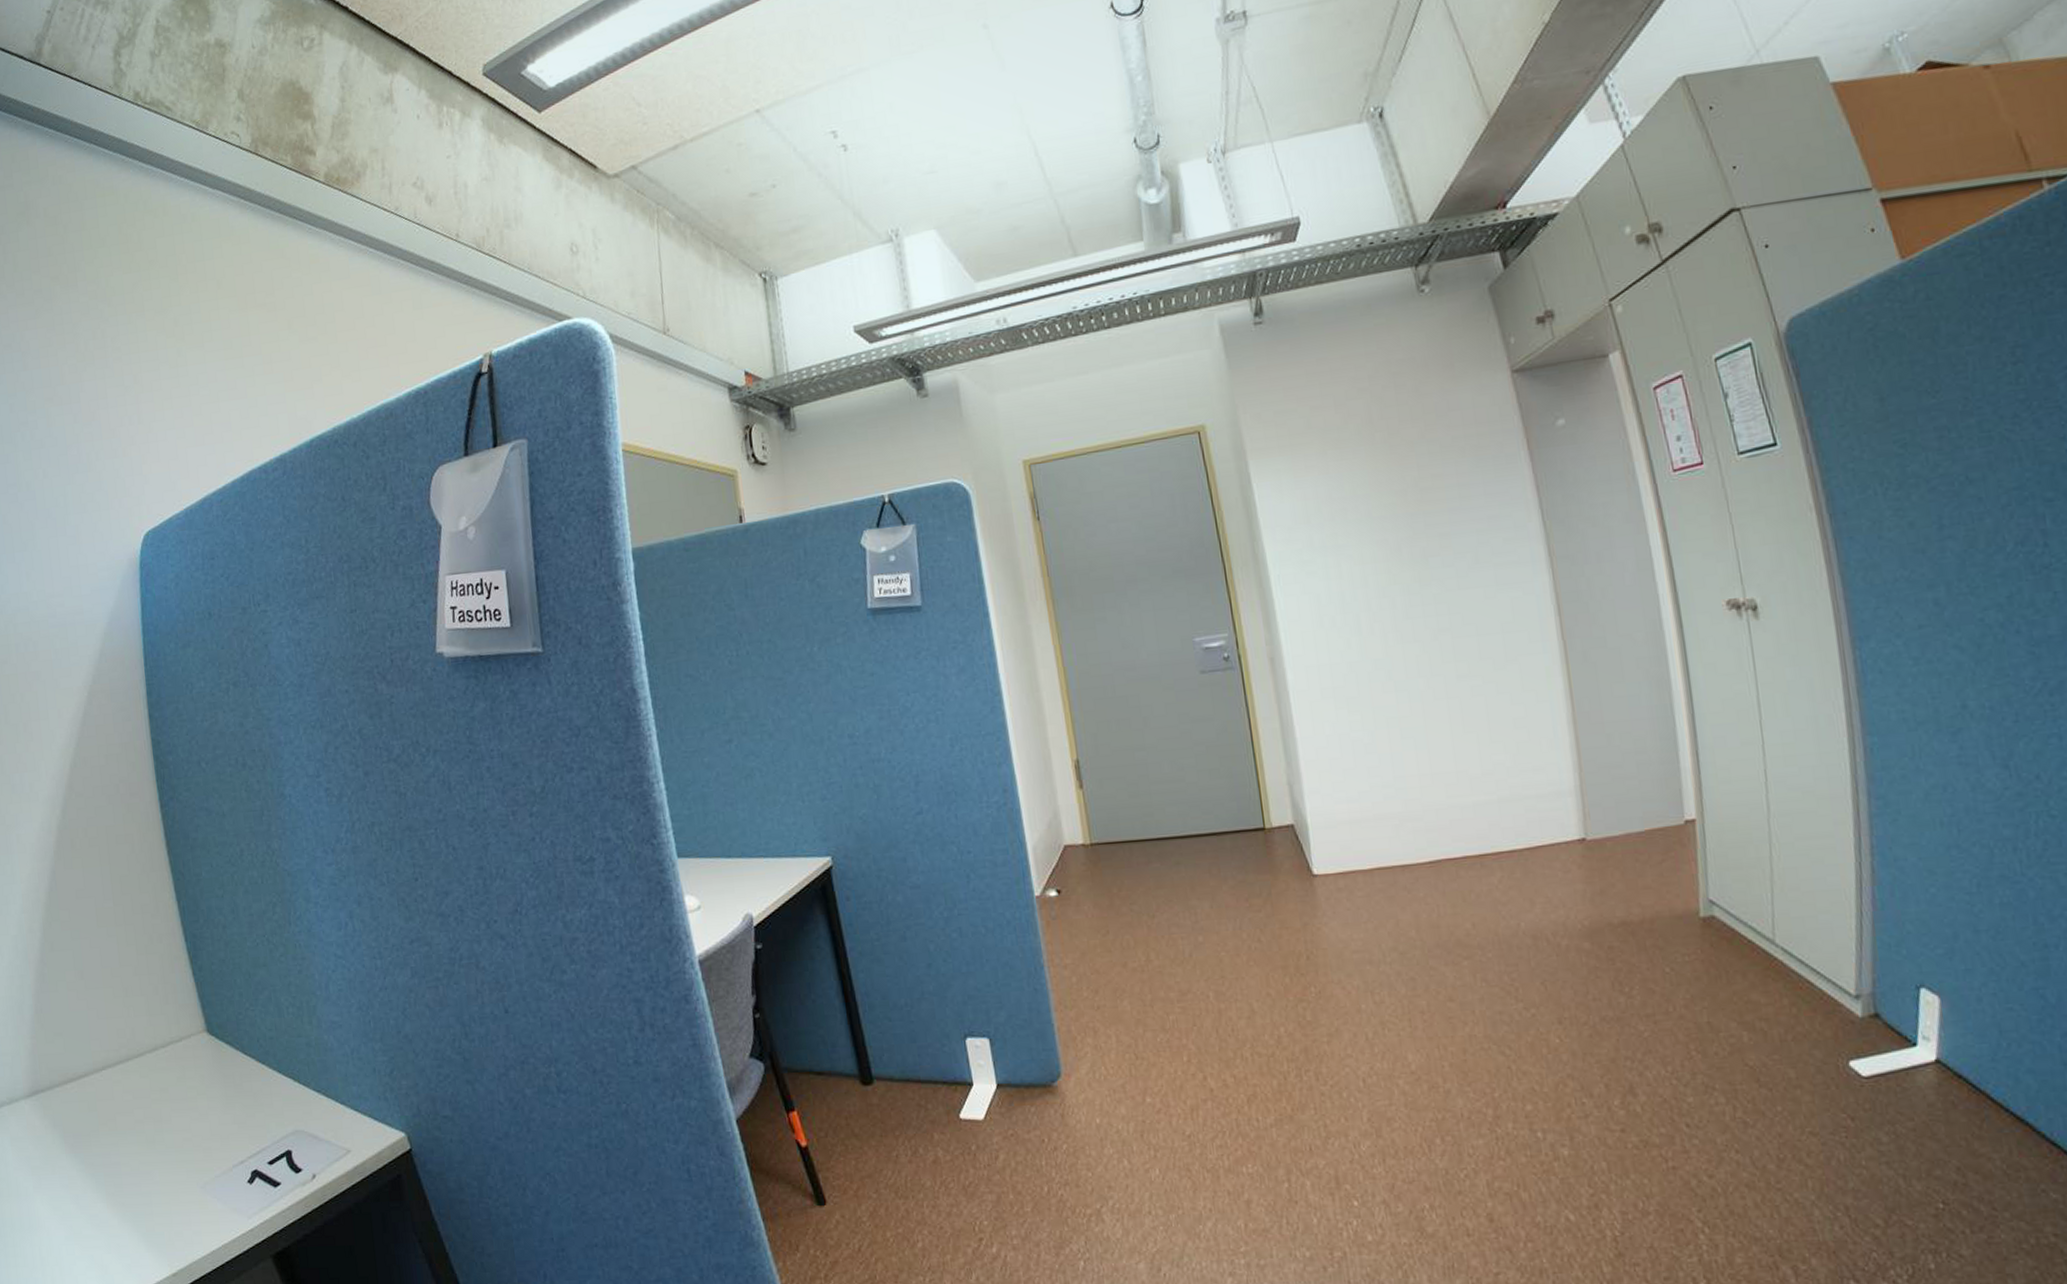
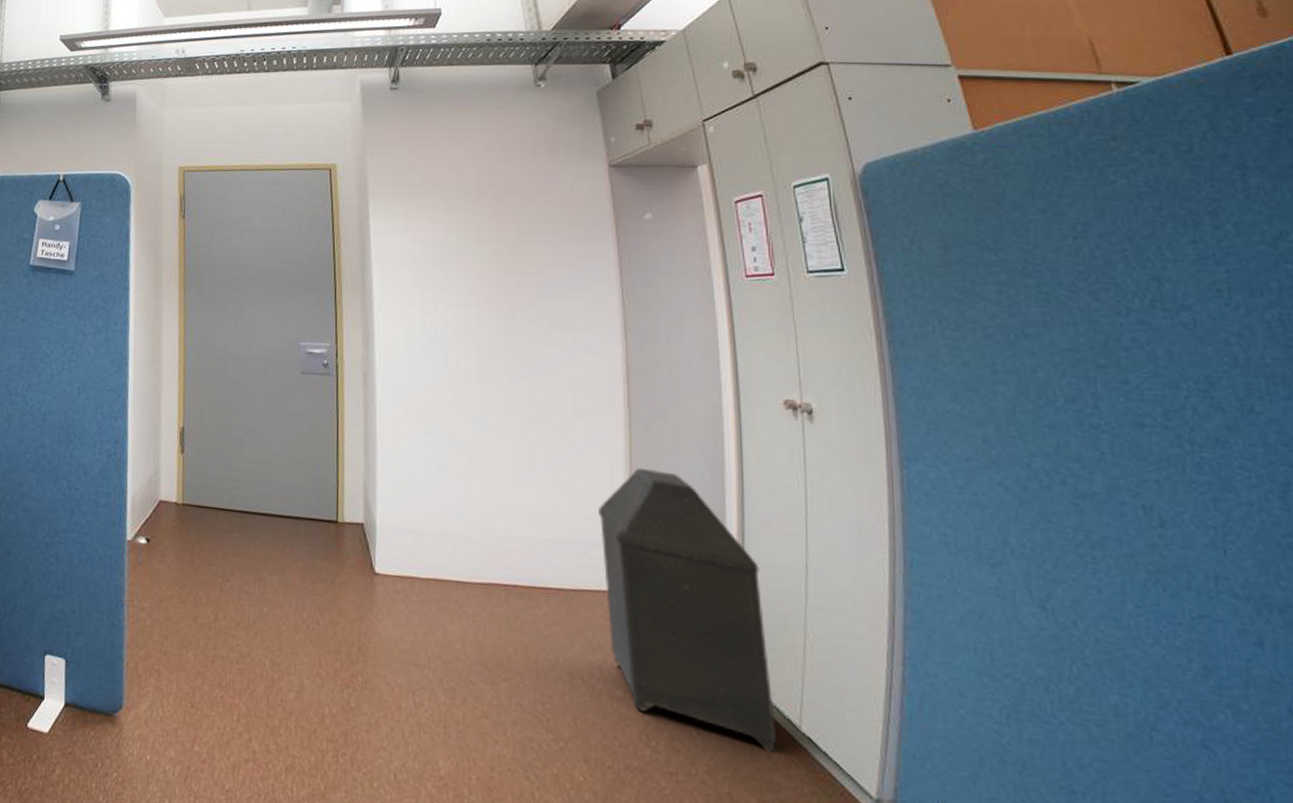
trash can: none [1543,702,1752,973] -> present [599,467,777,753]

